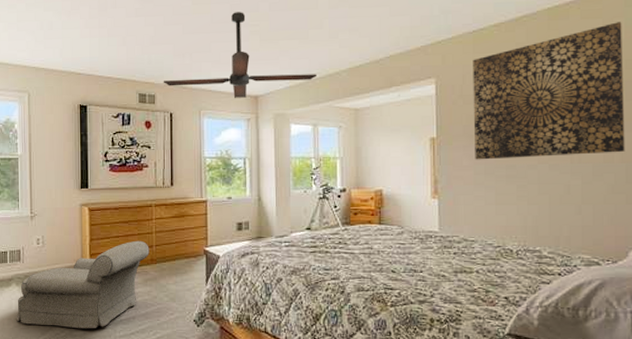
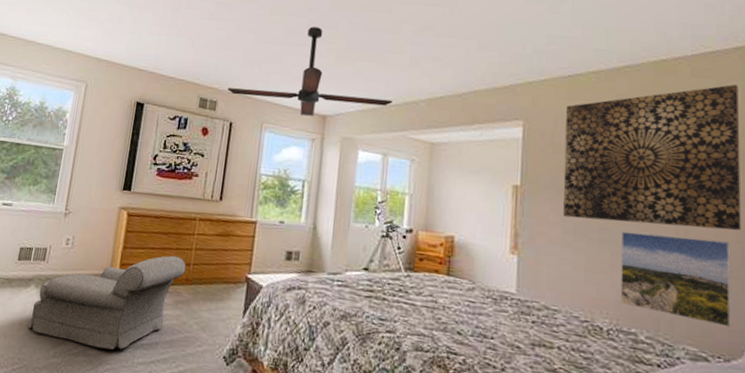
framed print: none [524,163,618,234] -> present [620,231,731,327]

